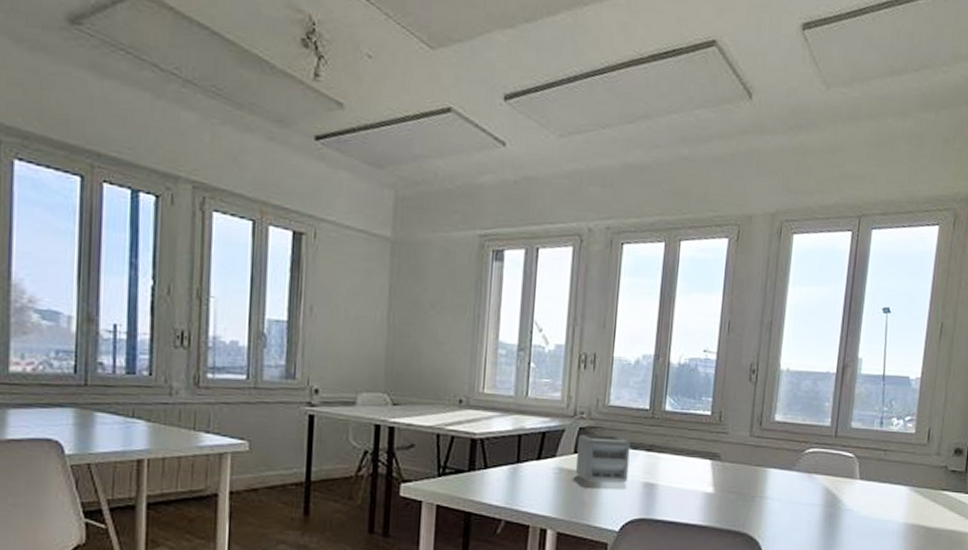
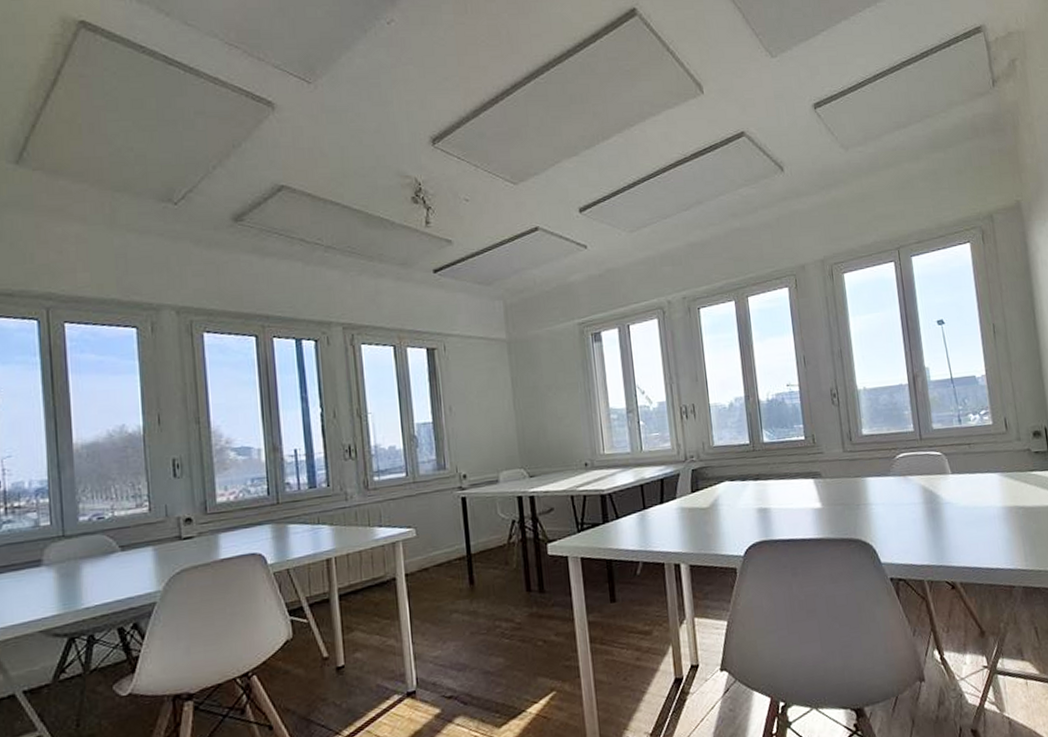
desk organizer: present [576,434,631,485] -> none [692,471,743,517]

